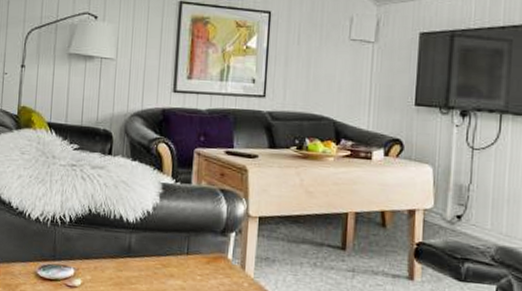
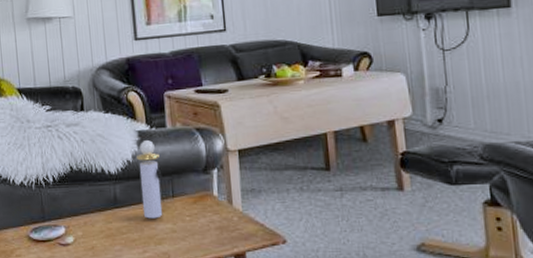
perfume bottle: none [155,194,180,273] -> present [136,140,163,219]

